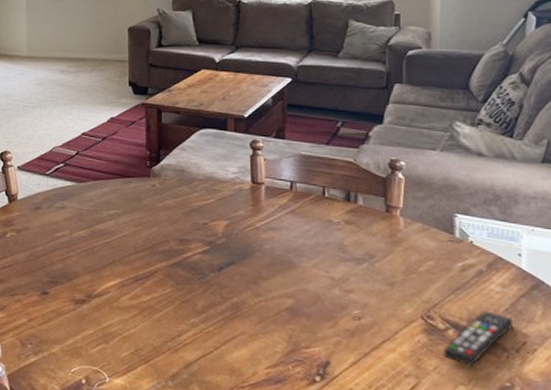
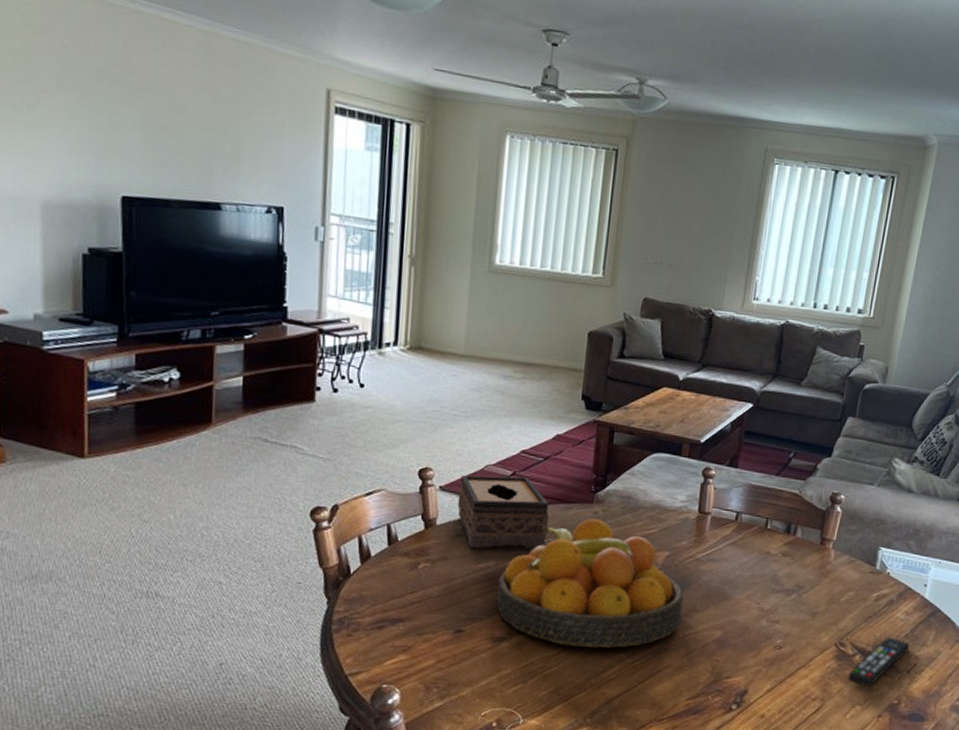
tissue box: none [33,155,112,219] -> present [457,474,549,548]
fruit bowl: none [73,191,250,313] -> present [497,518,684,648]

